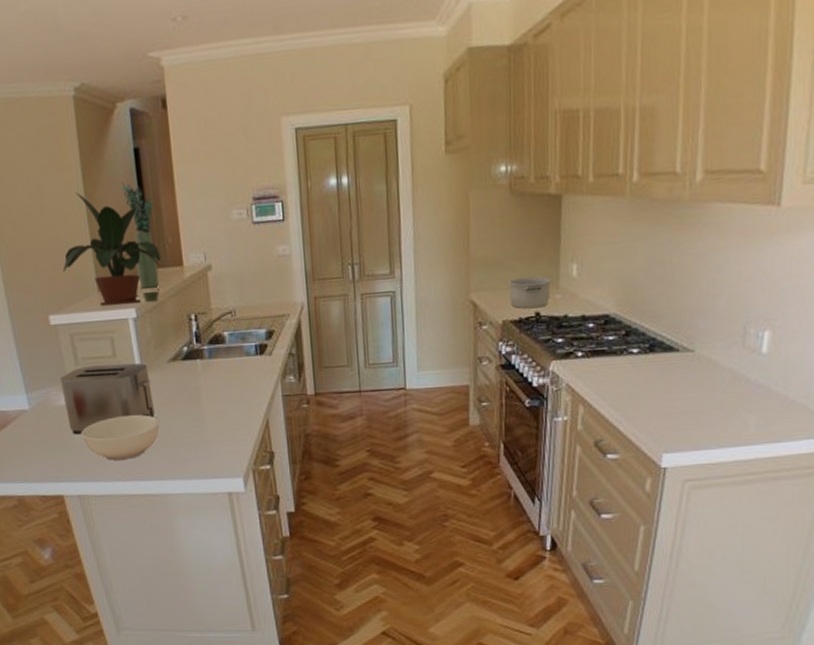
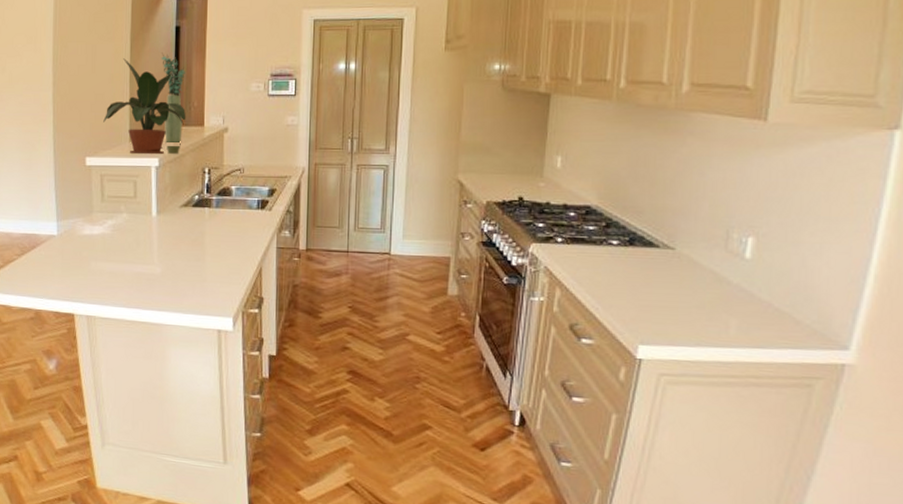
toaster: present [59,363,155,435] -> none [86,203,163,262]
bowl: present [81,415,160,460] -> none [97,250,166,289]
cooking pot: present [507,277,553,309] -> none [494,165,537,193]

